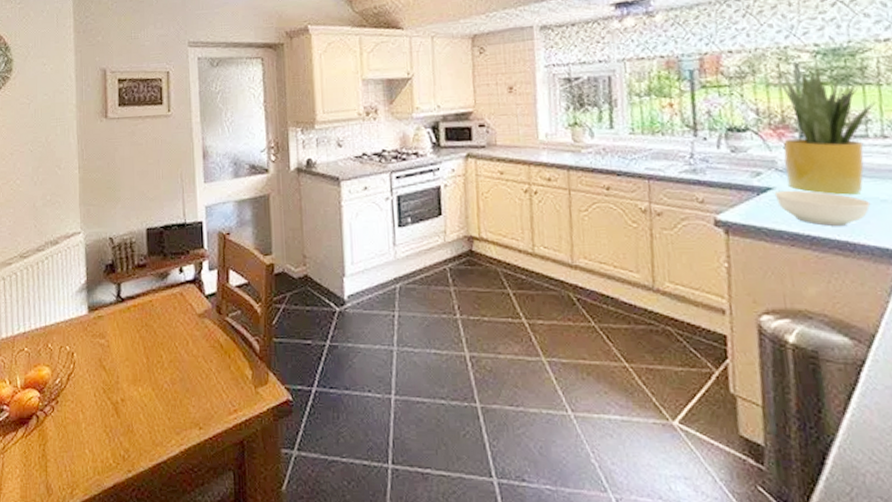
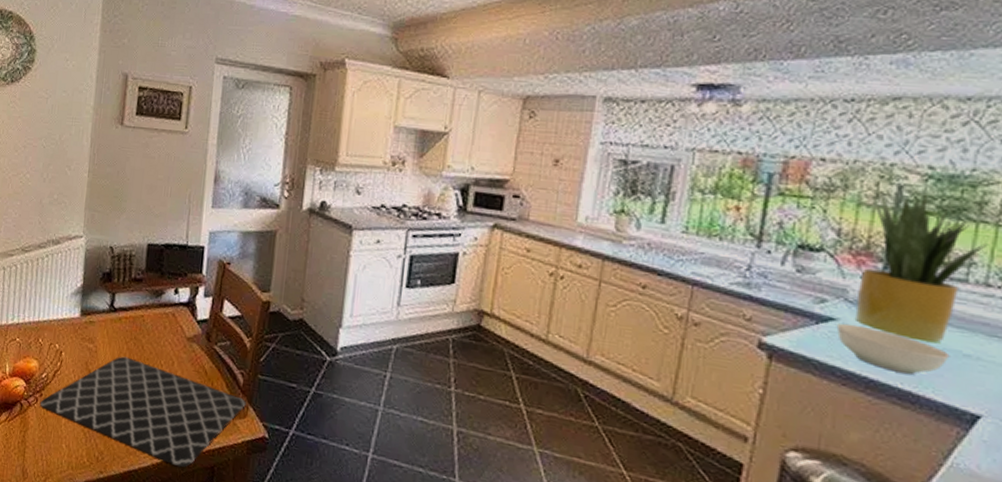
placemat: none [57,345,266,449] -> present [40,356,246,468]

